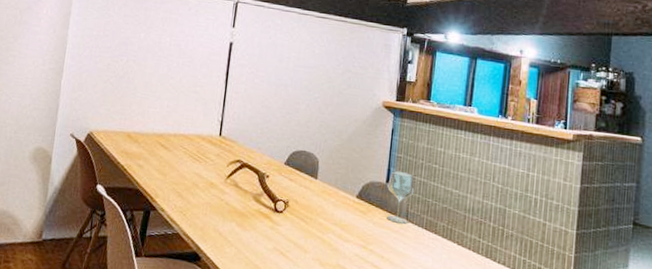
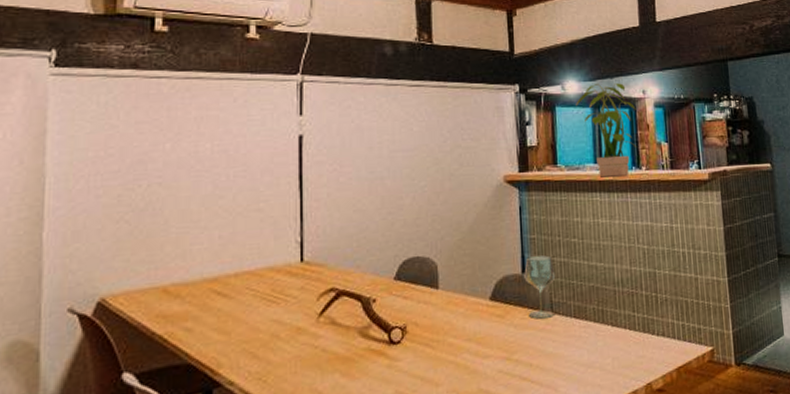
potted plant: none [455,37,511,123] -> present [576,83,636,178]

